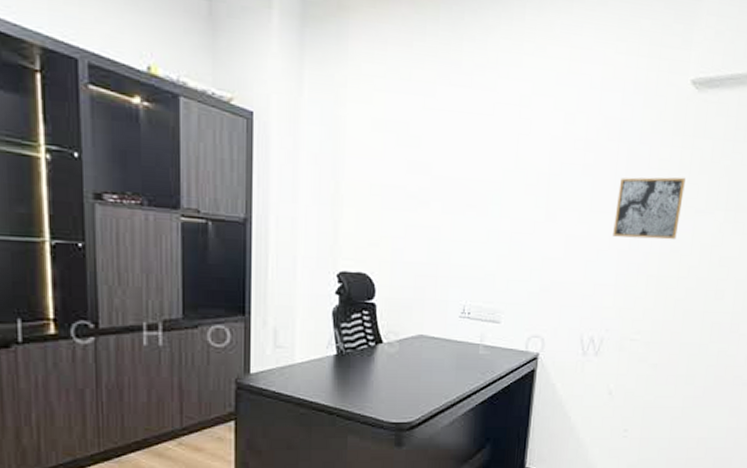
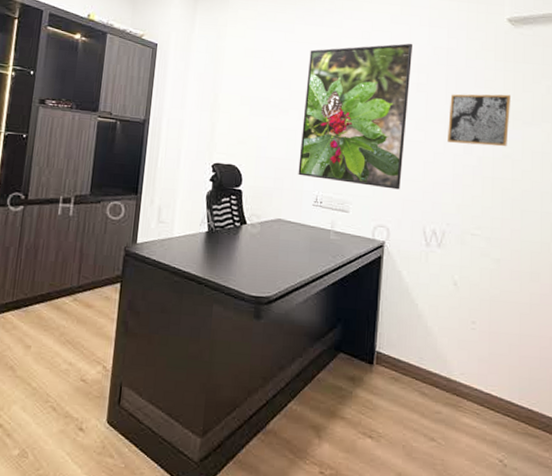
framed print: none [442,112,580,294] -> present [298,43,412,190]

